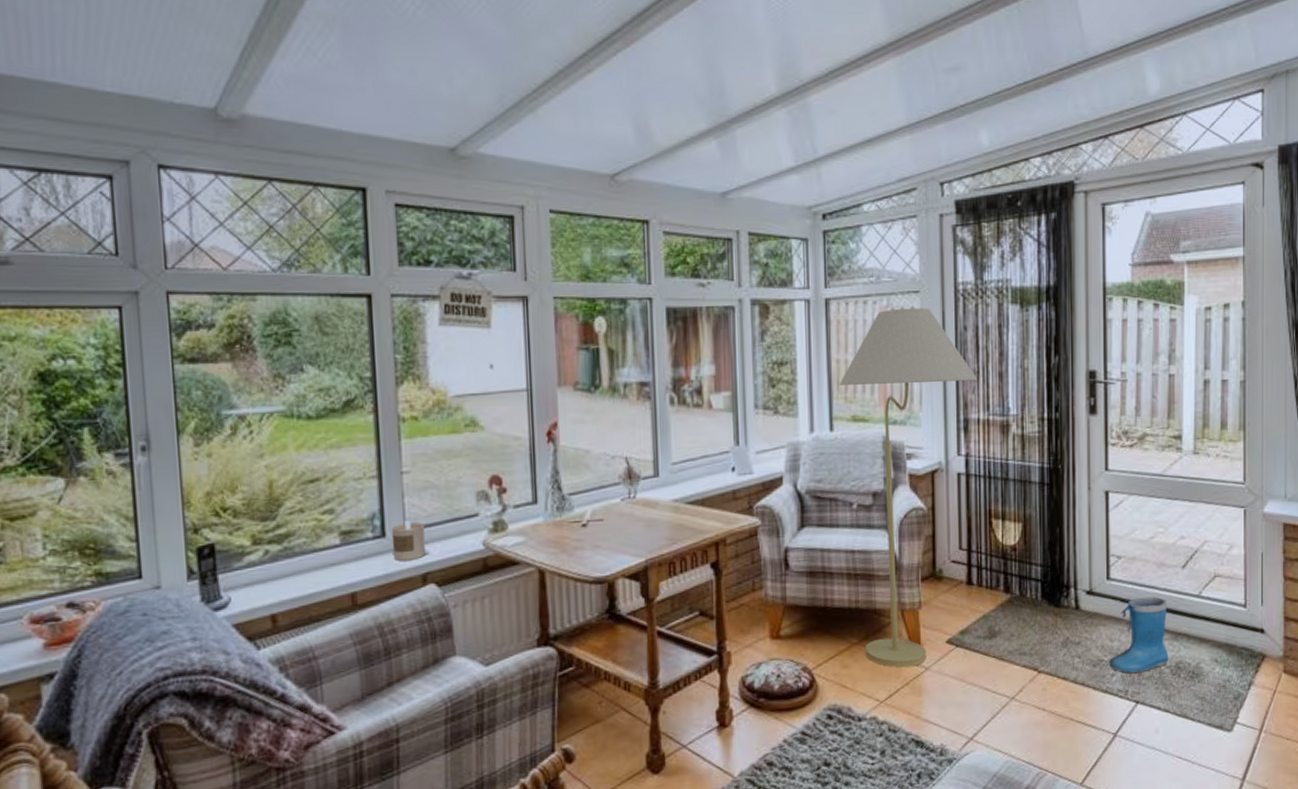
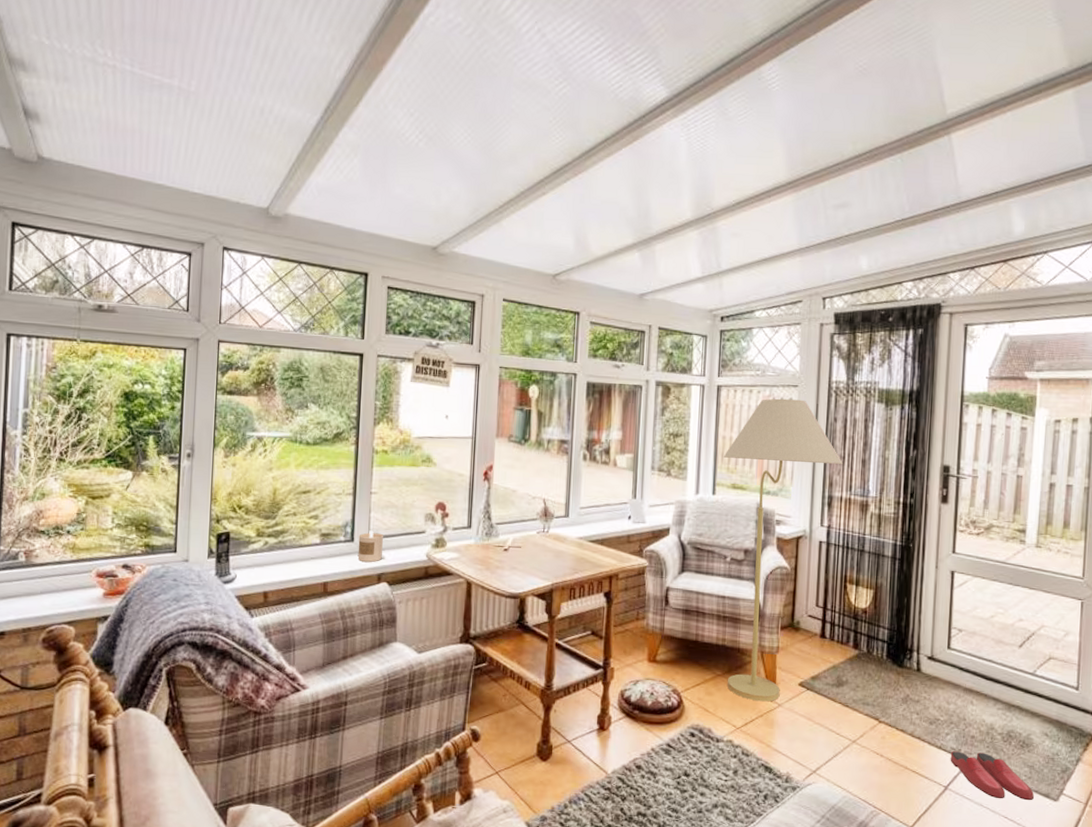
boot: present [1108,596,1169,673] -> none [944,668,1003,735]
slippers: none [1117,690,1207,739] -> present [950,751,1034,801]

